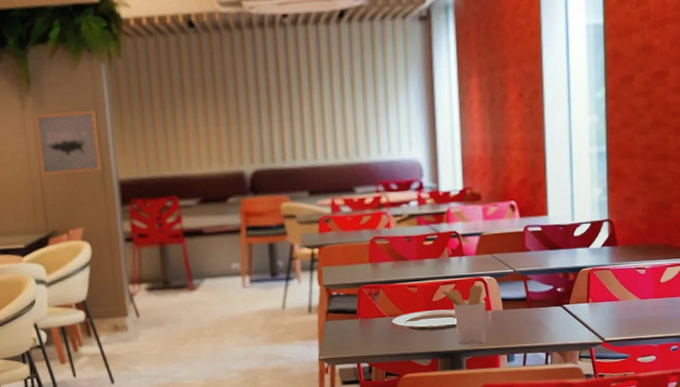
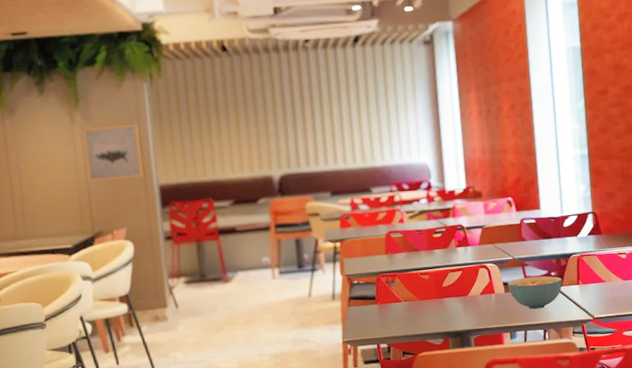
plate: present [392,309,457,331] -> none [407,293,465,314]
utensil holder: present [439,284,486,345] -> none [448,271,491,325]
cereal bowl: none [506,292,570,330] -> present [507,276,563,310]

